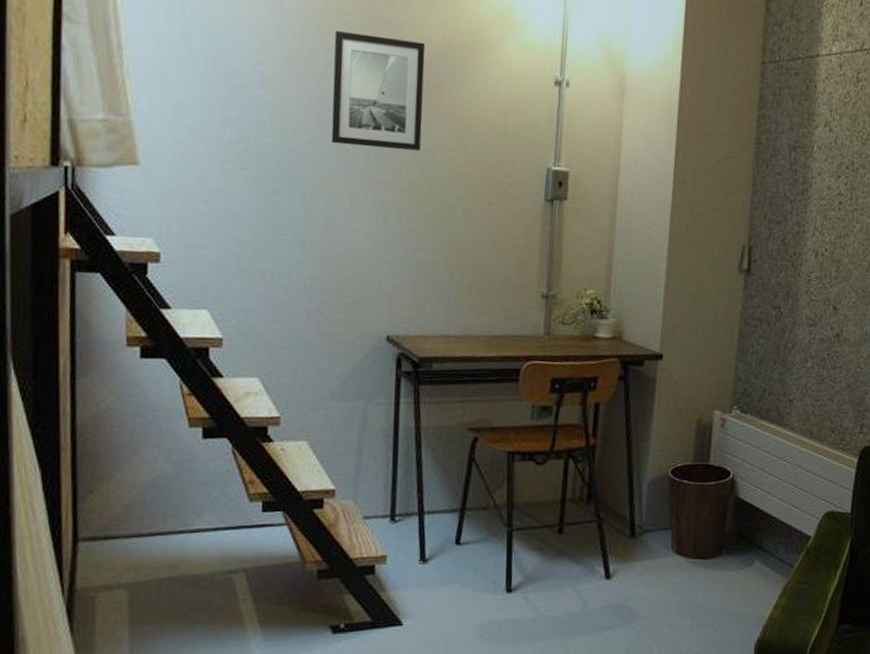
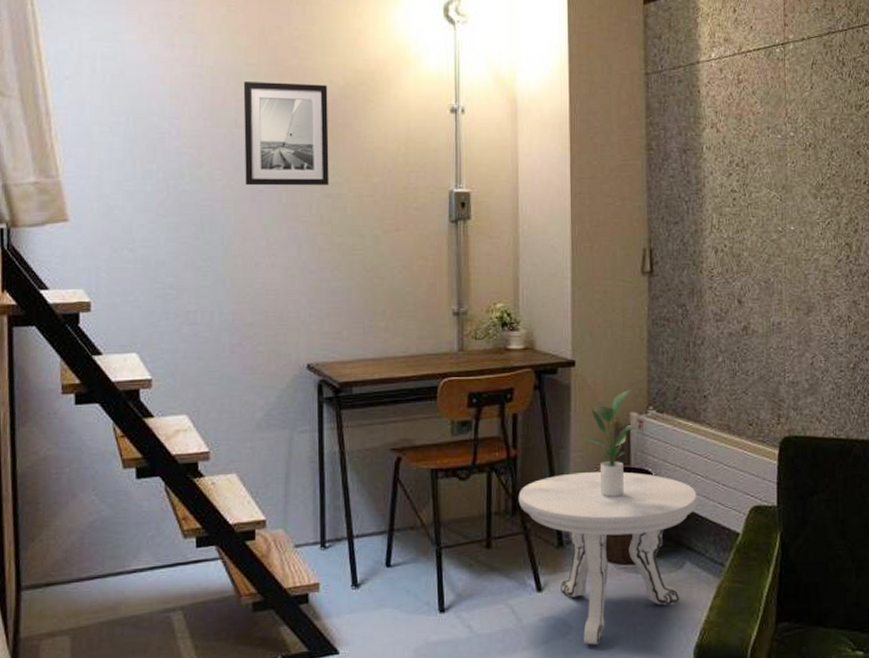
side table: none [594,466,774,634] -> present [518,471,698,645]
potted plant: none [665,387,723,494] -> present [584,389,641,498]

